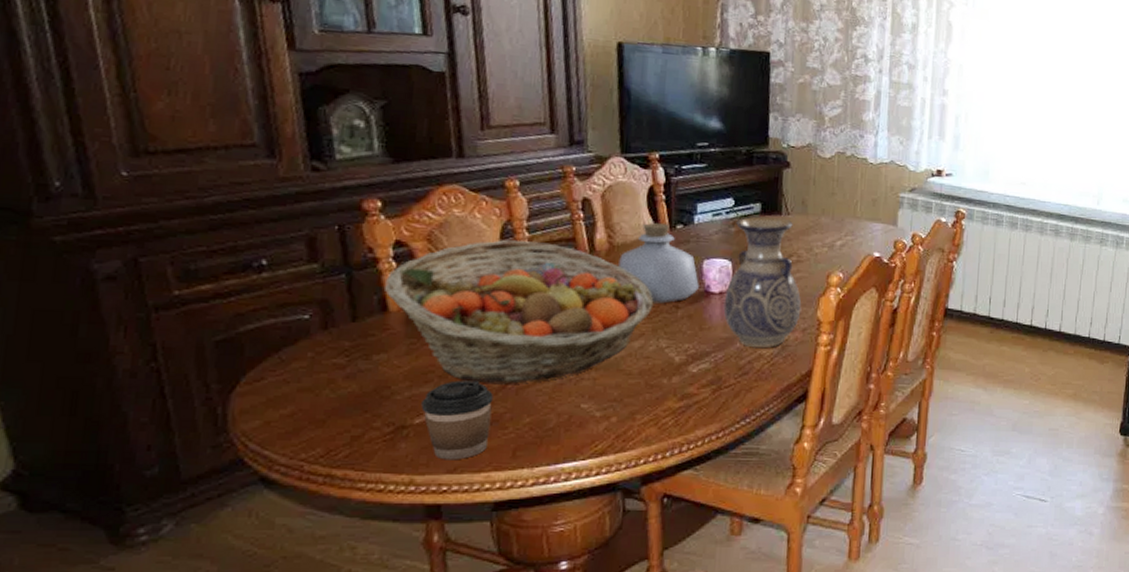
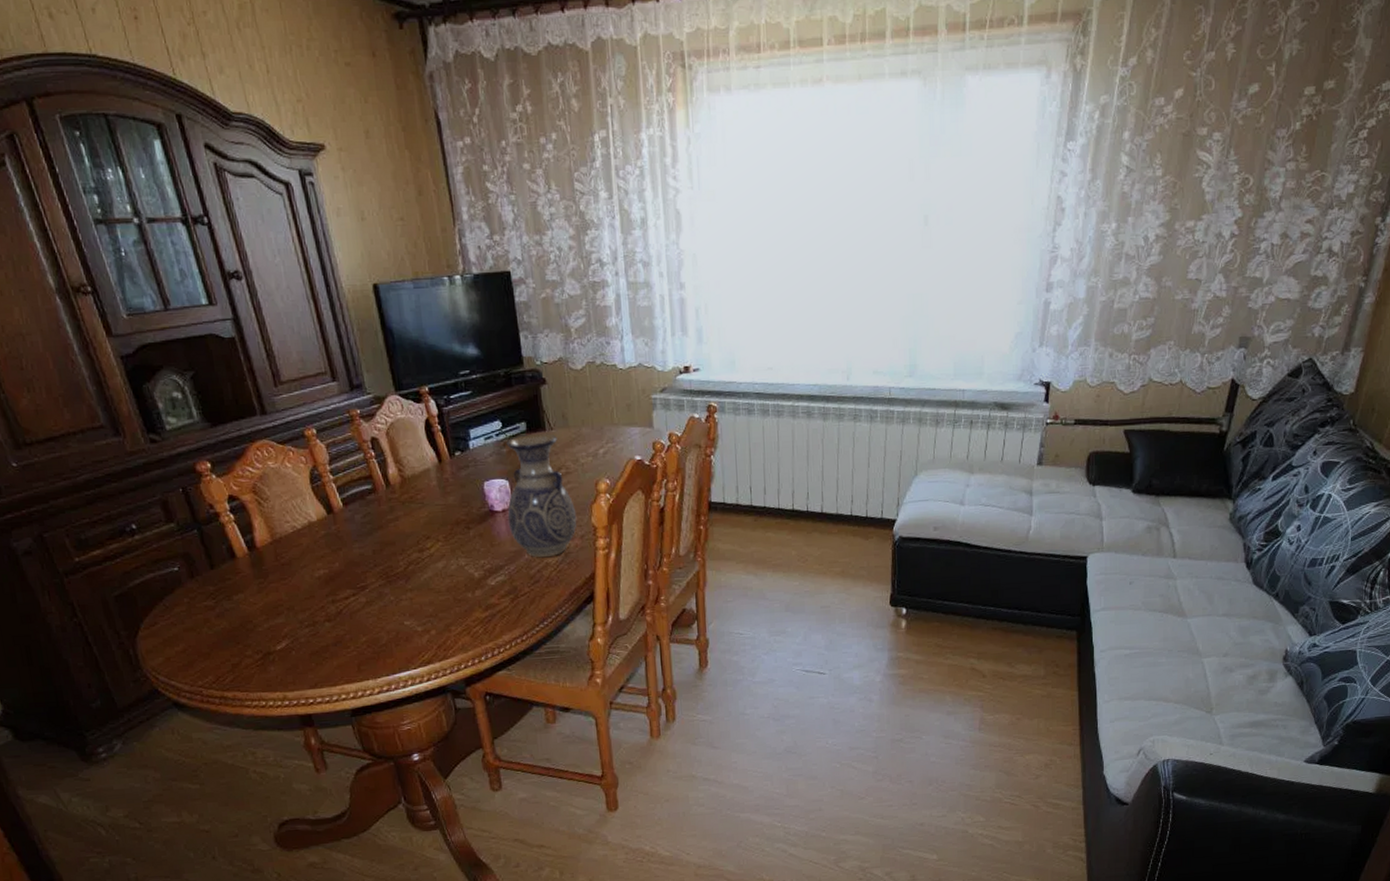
fruit basket: present [385,240,654,384] -> none [228,482,448,611]
coffee cup: present [421,380,493,460] -> none [278,610,337,678]
bottle: present [618,222,699,304] -> none [412,451,484,527]

